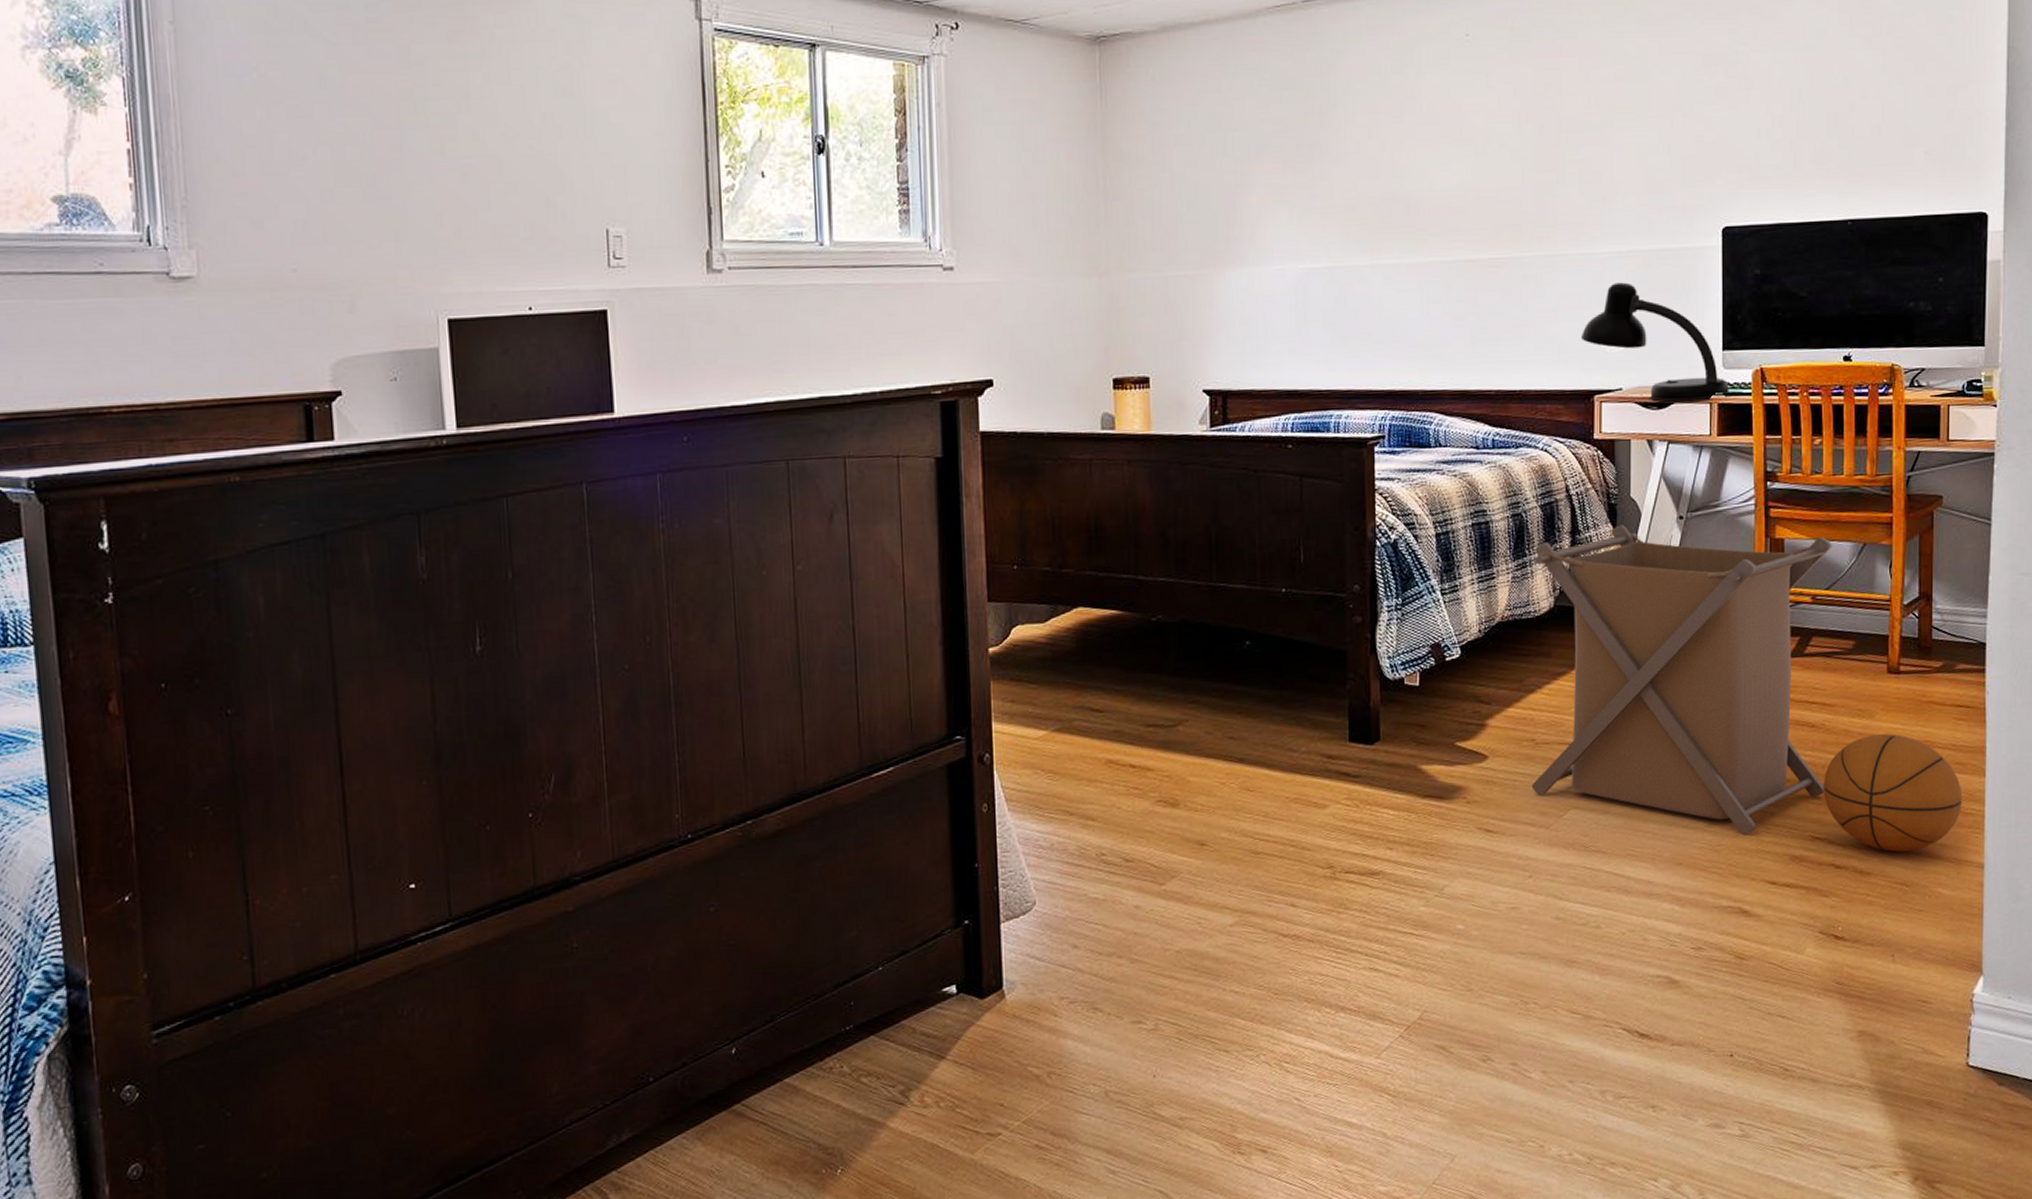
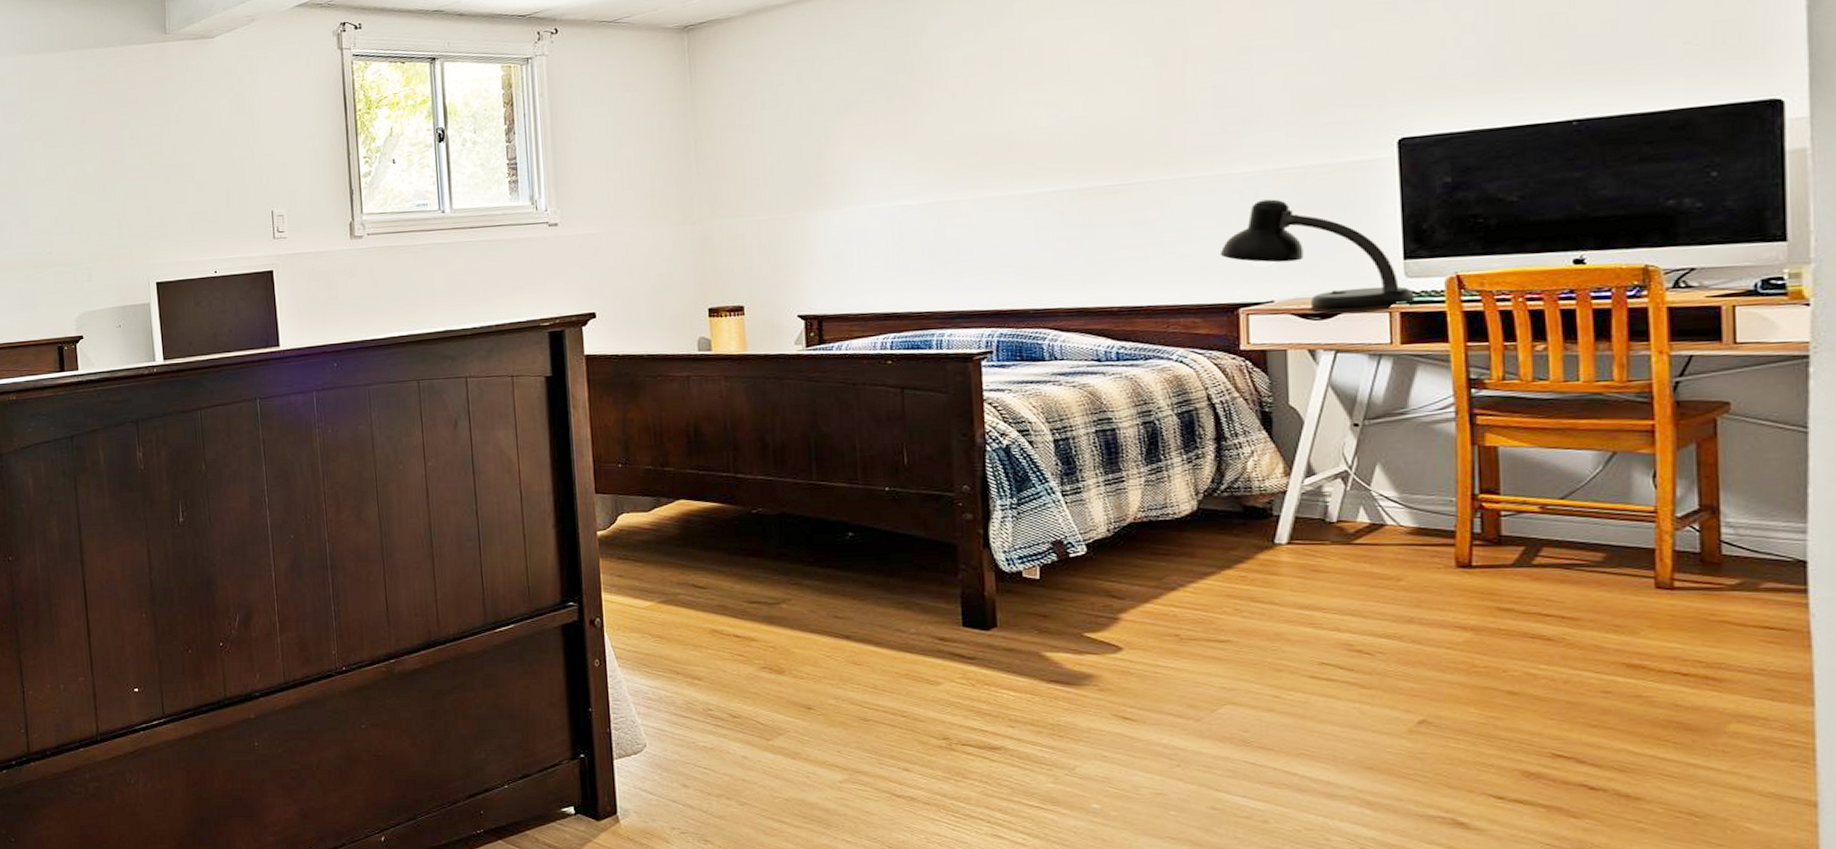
laundry basket: present [1531,525,1832,835] -> none [1172,432,1569,745]
basketball: present [1824,733,1962,852] -> none [1566,653,1779,781]

